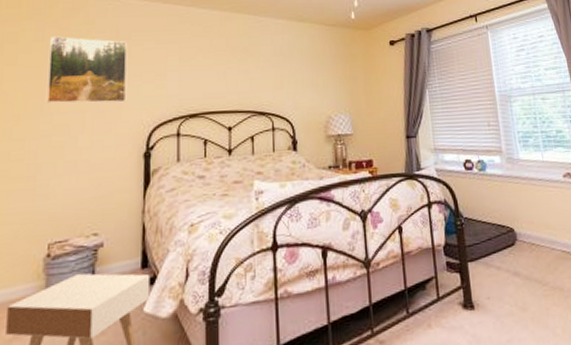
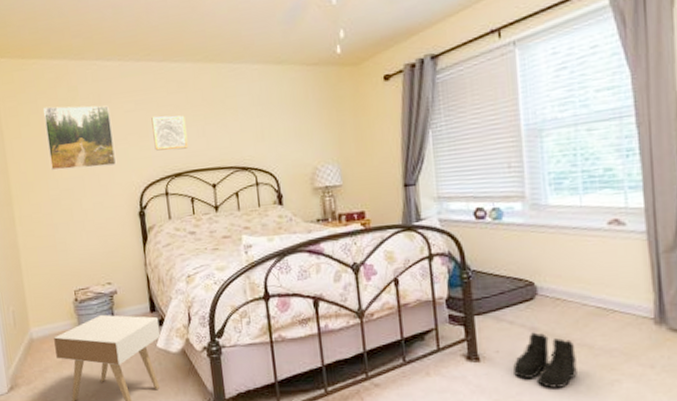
wall art: none [171,56,207,91] -> present [151,115,188,151]
boots: none [502,277,554,333] -> present [512,332,577,389]

